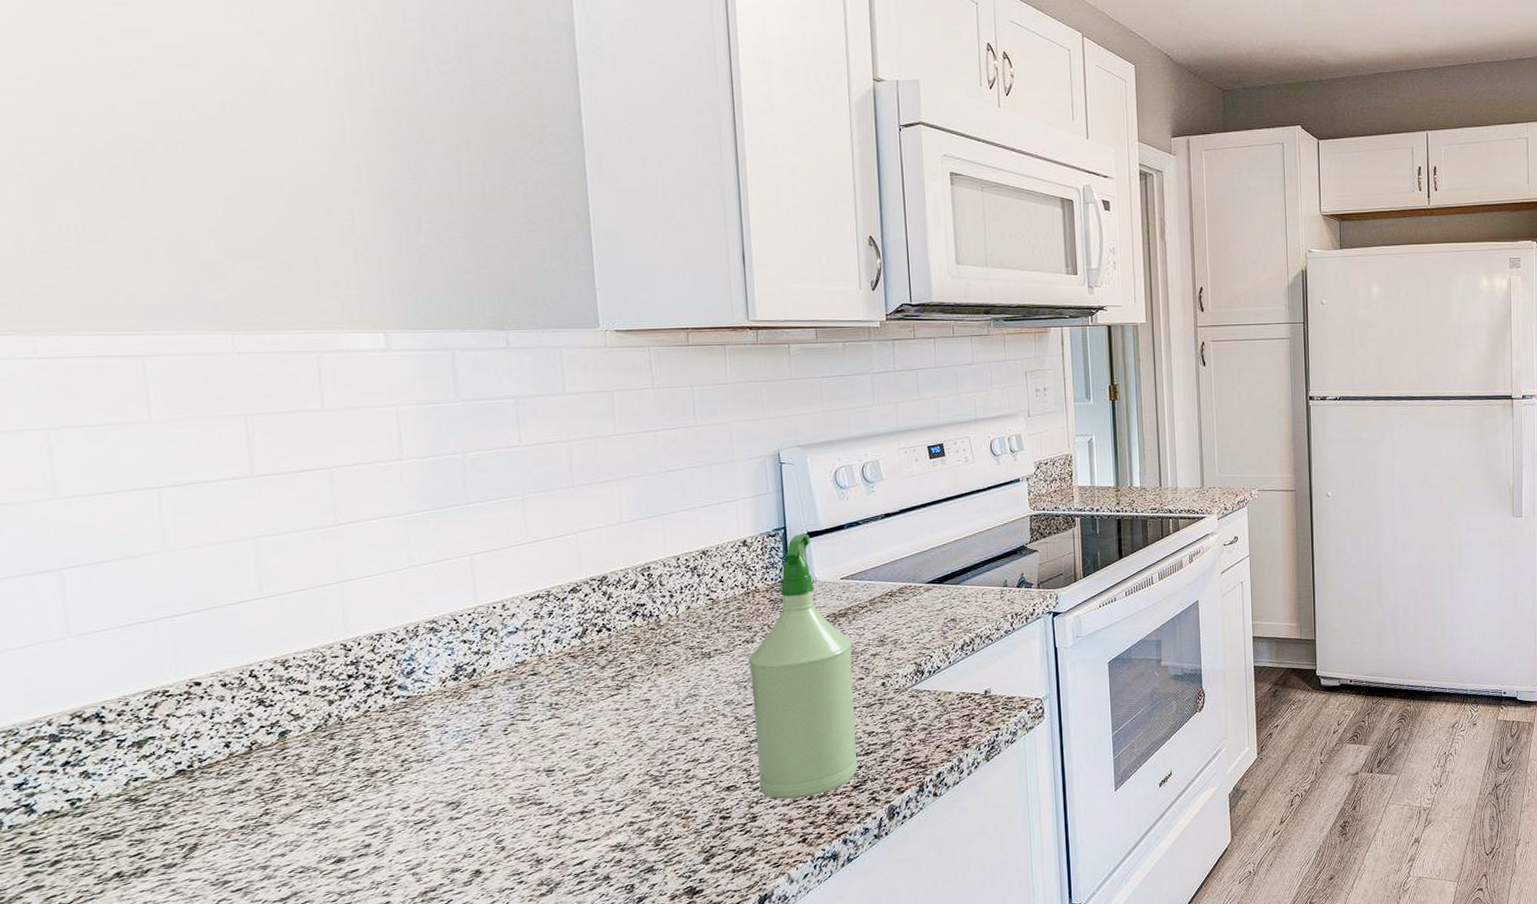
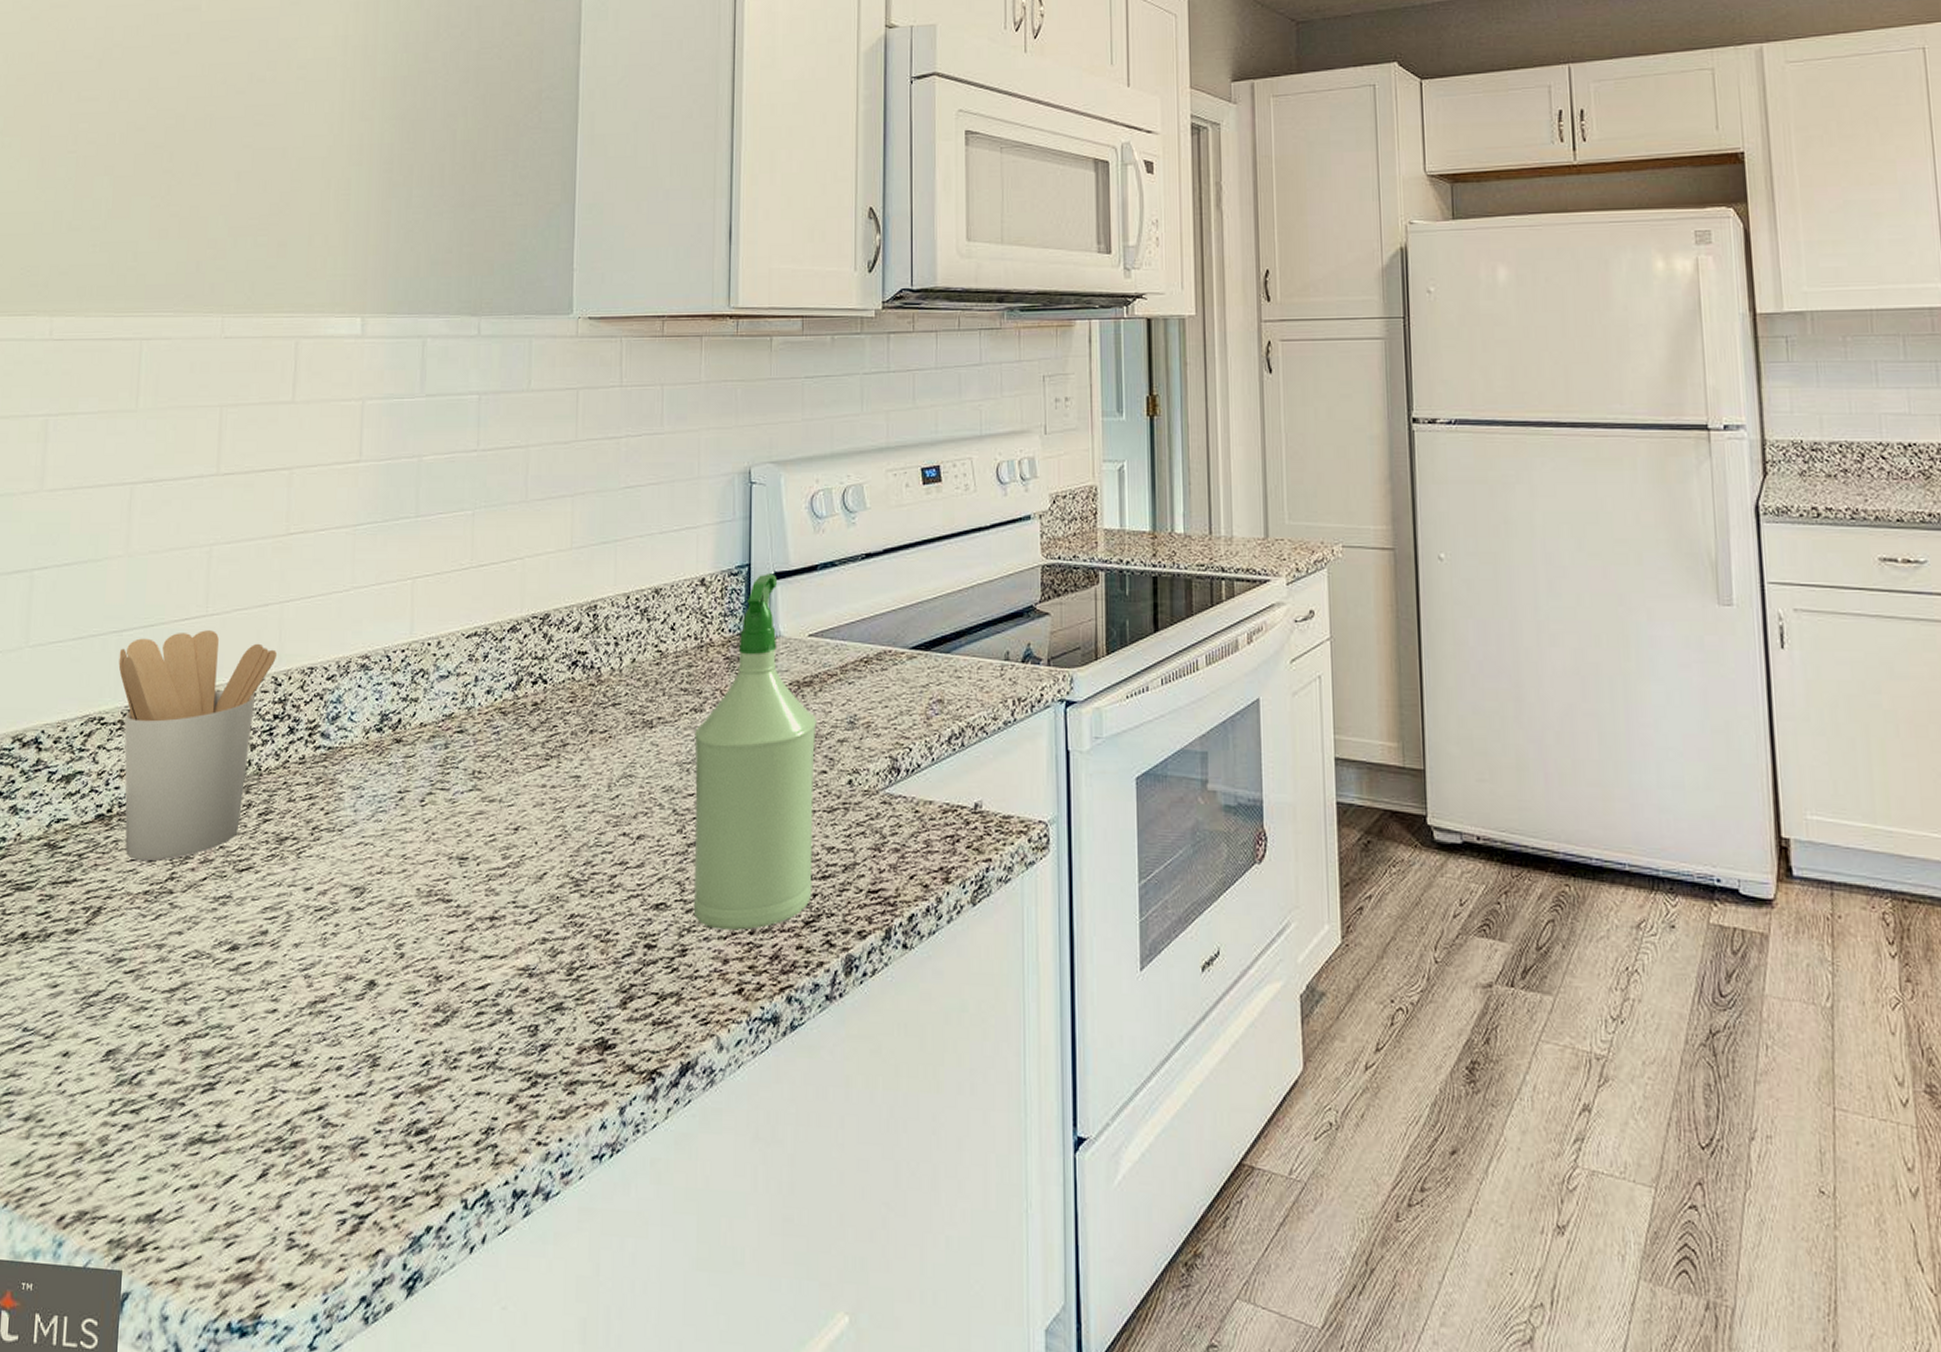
utensil holder: none [174,610,342,803] -> present [118,630,277,862]

